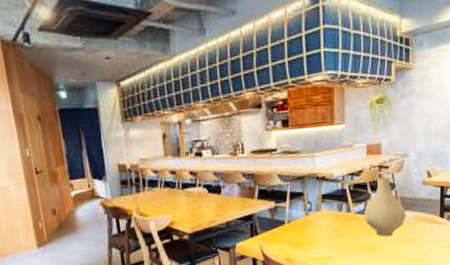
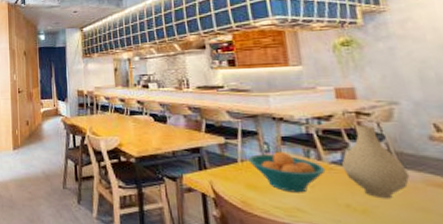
fruit bowl: none [294,208,352,244] -> present [248,151,326,193]

